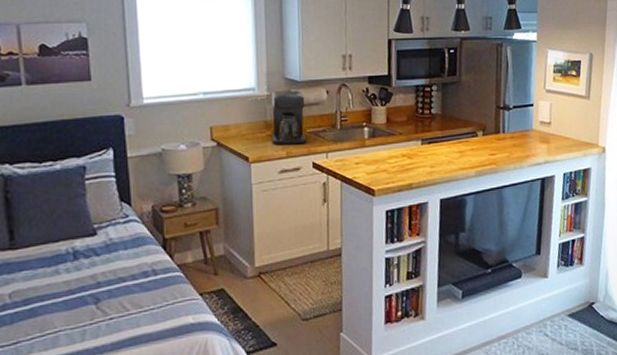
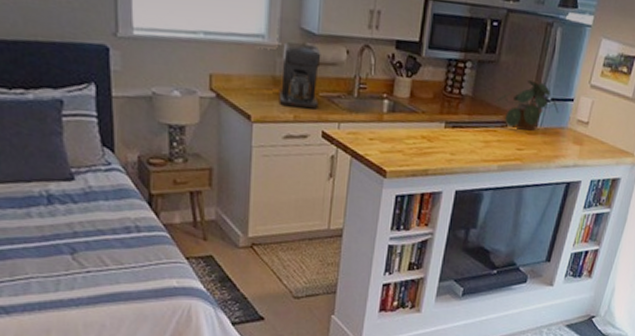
potted plant: none [462,94,522,138] -> present [494,80,559,132]

